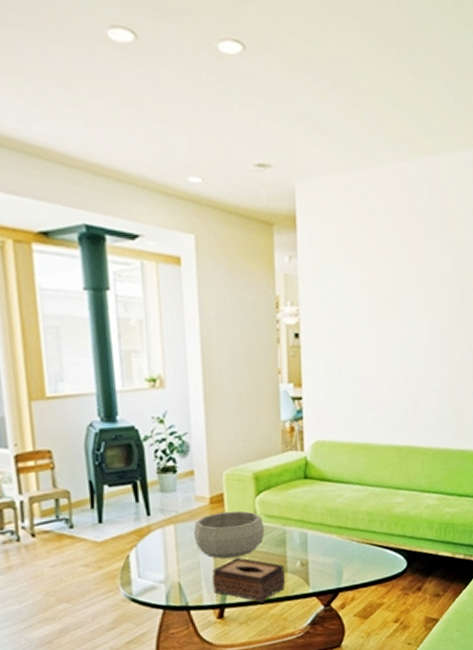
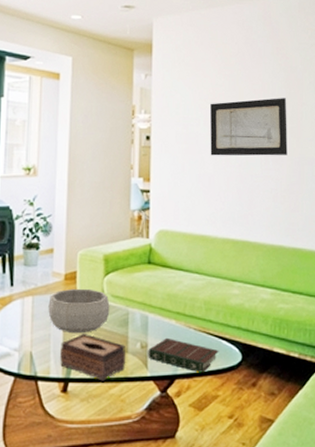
book: none [309,552,383,584] -> present [148,337,219,373]
wall art: none [369,282,456,354] -> present [210,98,288,156]

